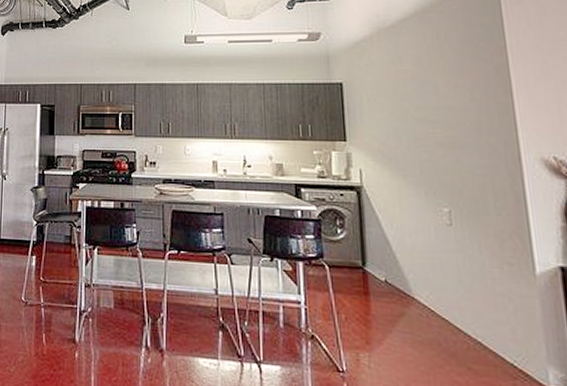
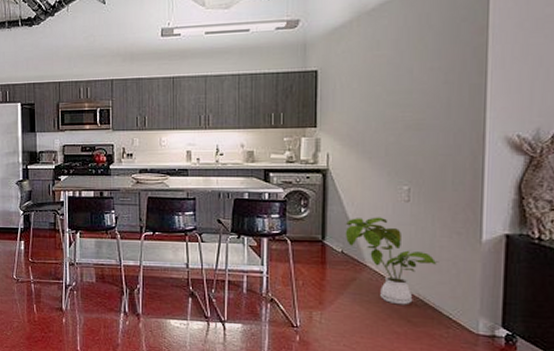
house plant: none [386,241,493,349] -> present [345,217,439,305]

